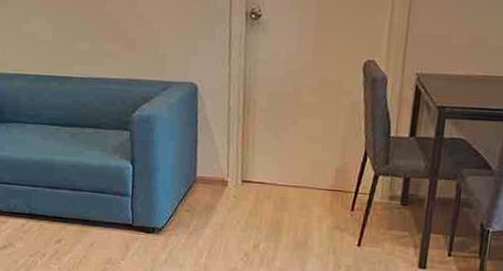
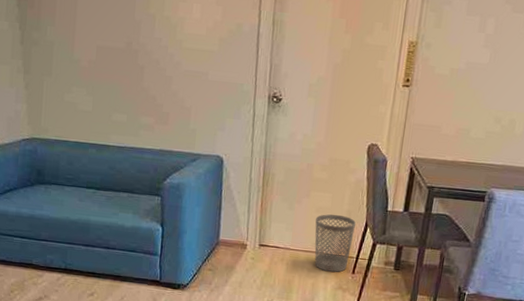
wastebasket: none [305,143,354,210] -> present [314,214,357,272]

